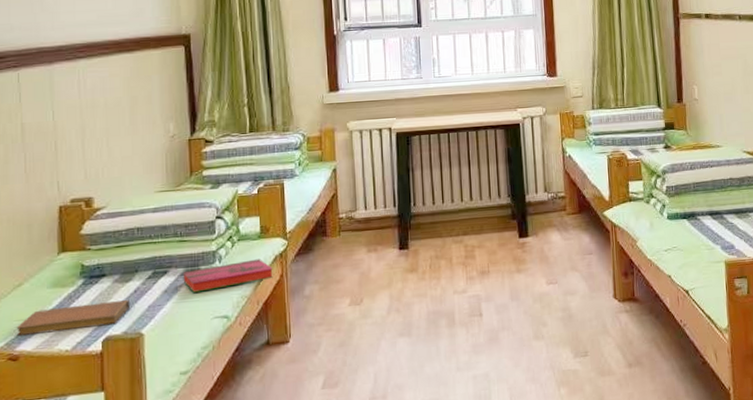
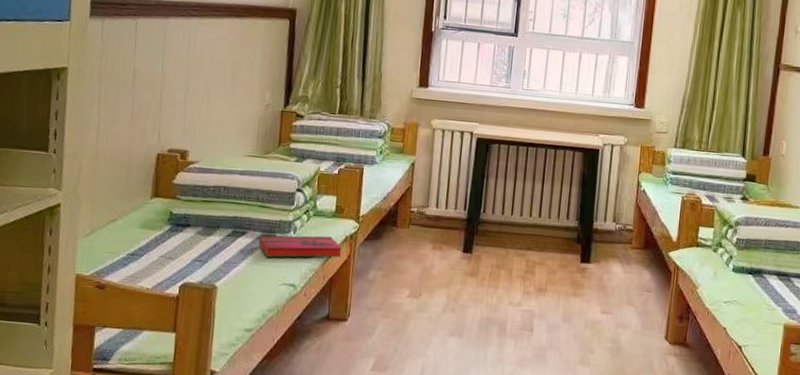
notebook: present [16,299,131,336] -> none [106,246,209,273]

